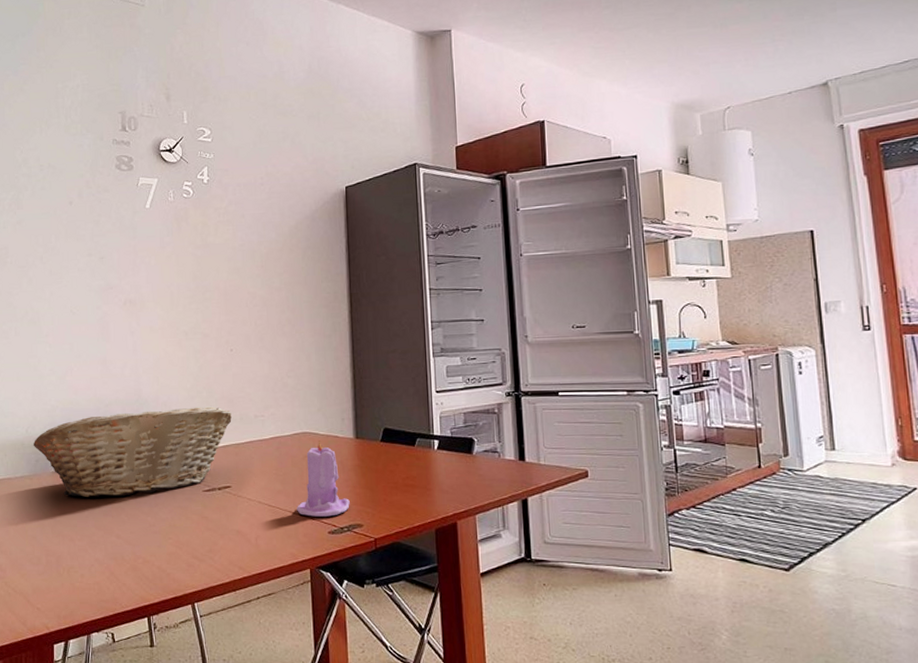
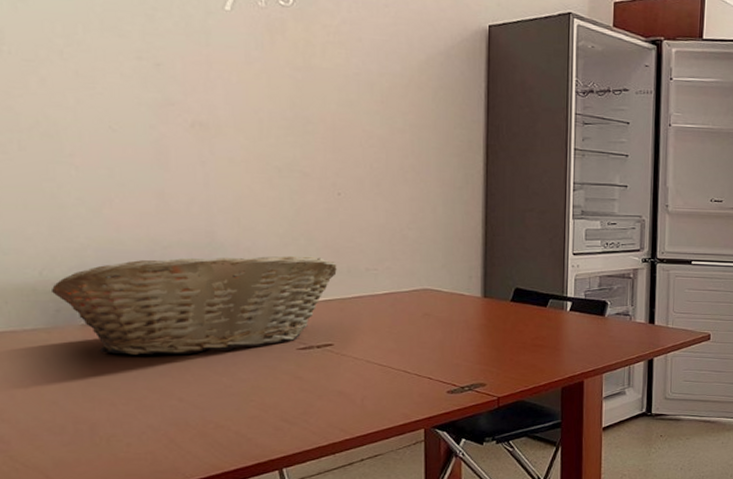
candle: present [297,441,350,517] -> none [412,298,473,376]

